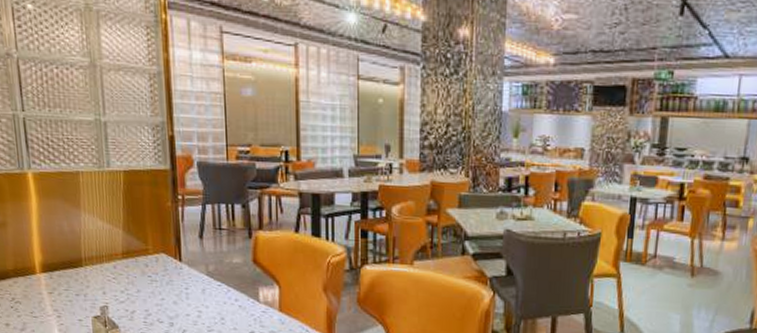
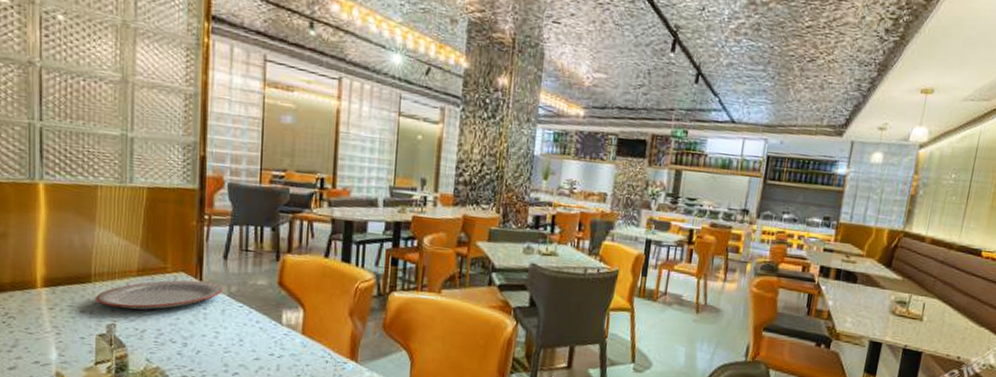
plate: none [88,261,201,291] -> present [96,280,222,310]

